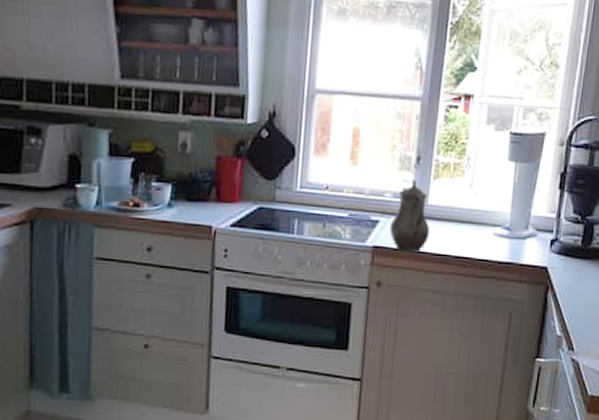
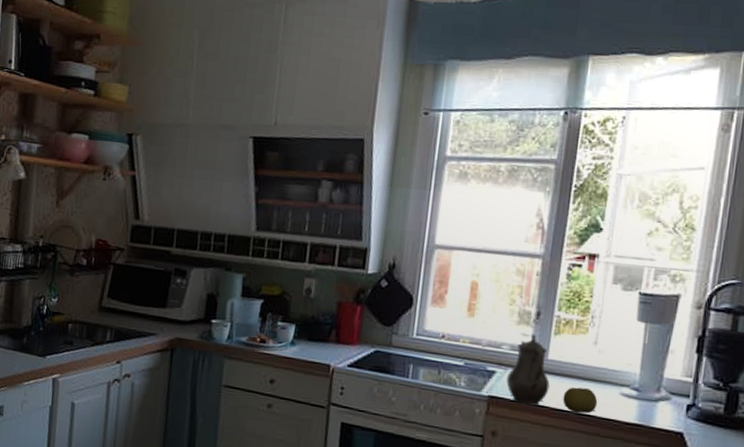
fruit: none [442,230,474,257] -> present [562,387,598,414]

